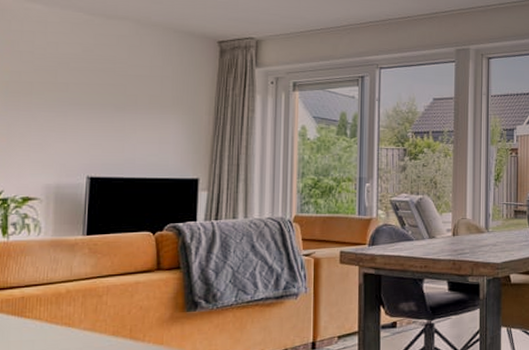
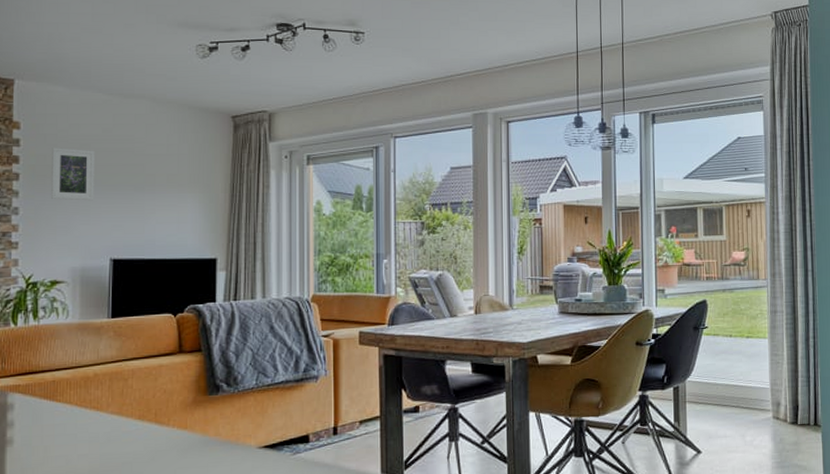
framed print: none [26,65,74,119] -> present [51,148,95,201]

